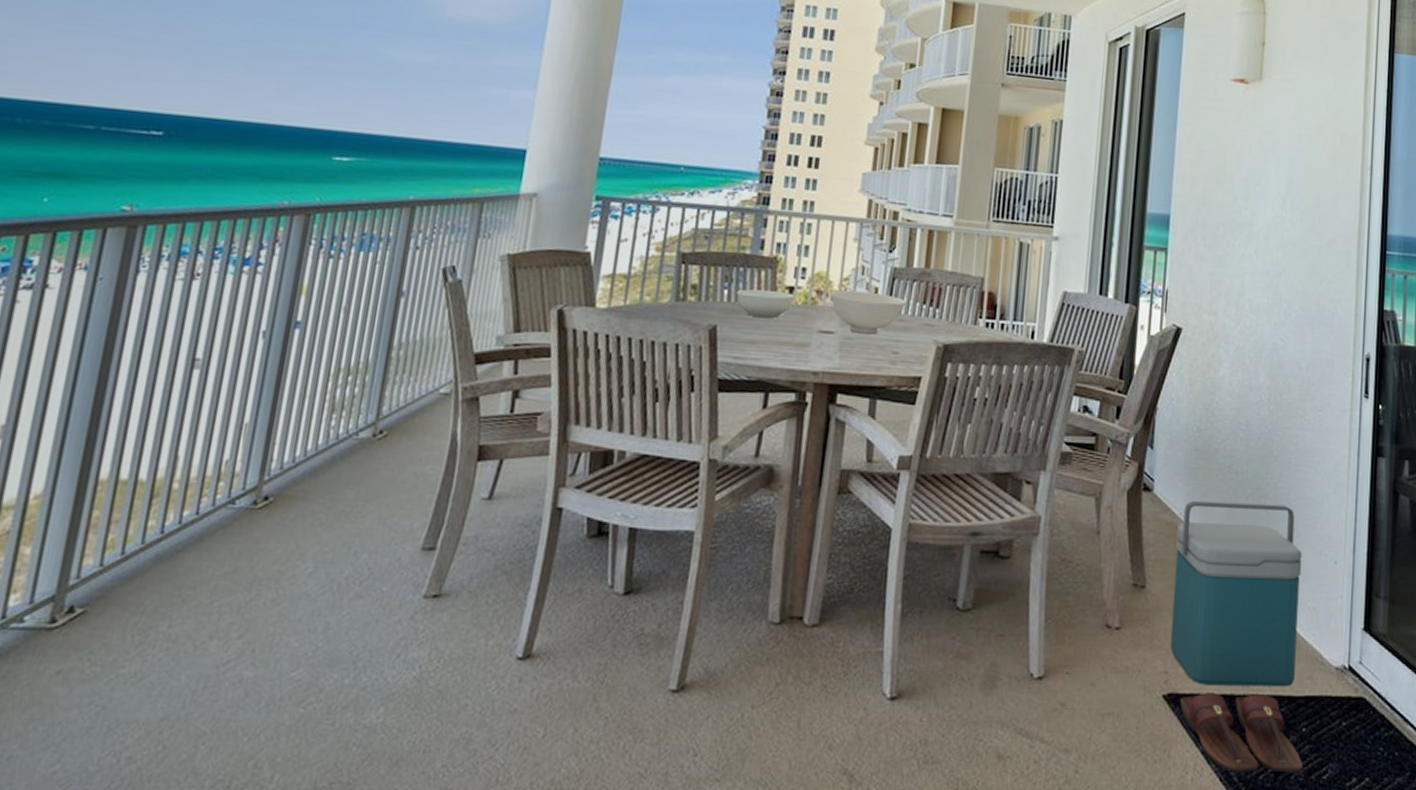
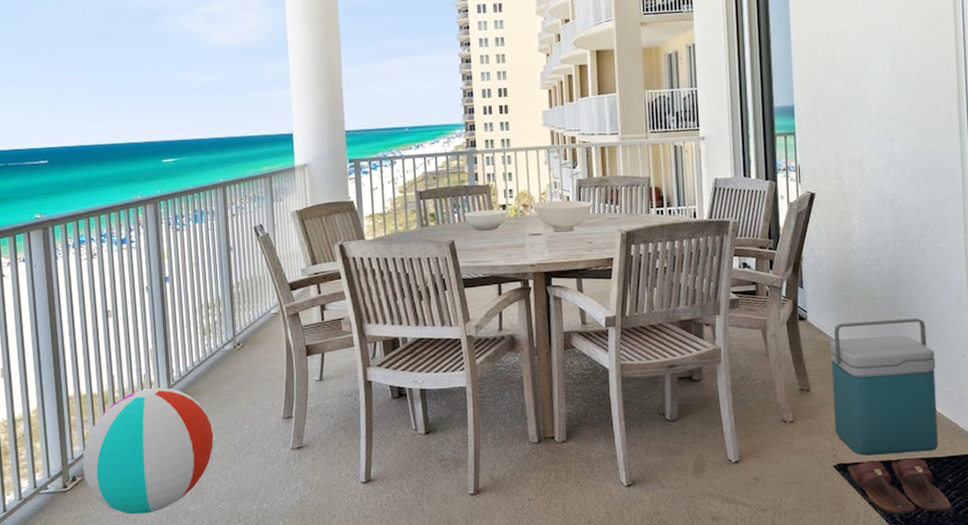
beach ball: none [88,481,312,676] -> present [82,387,214,515]

